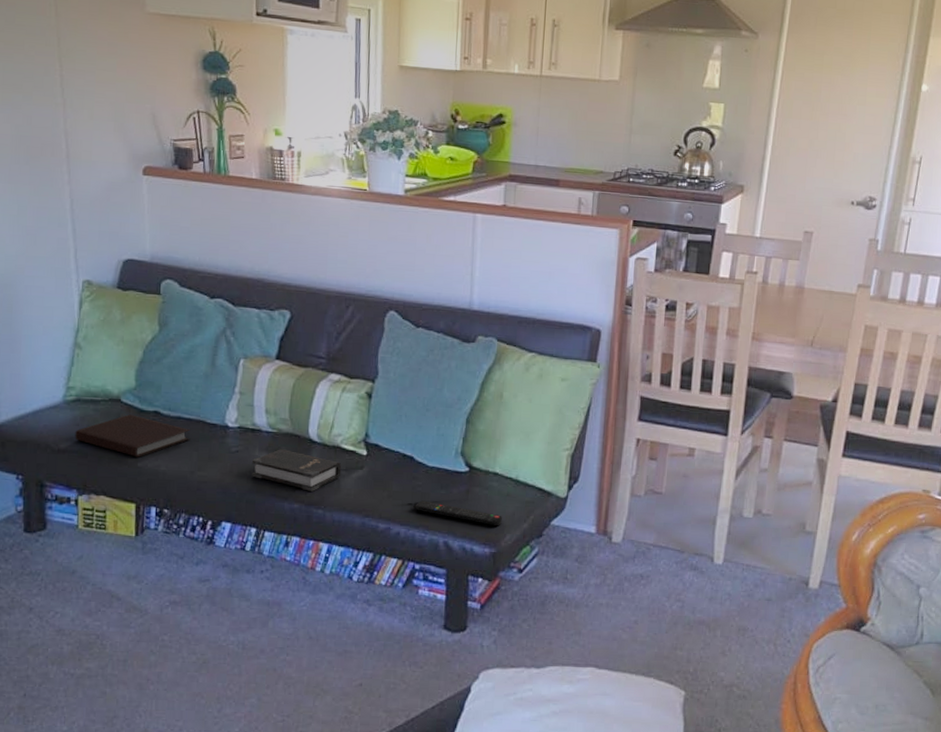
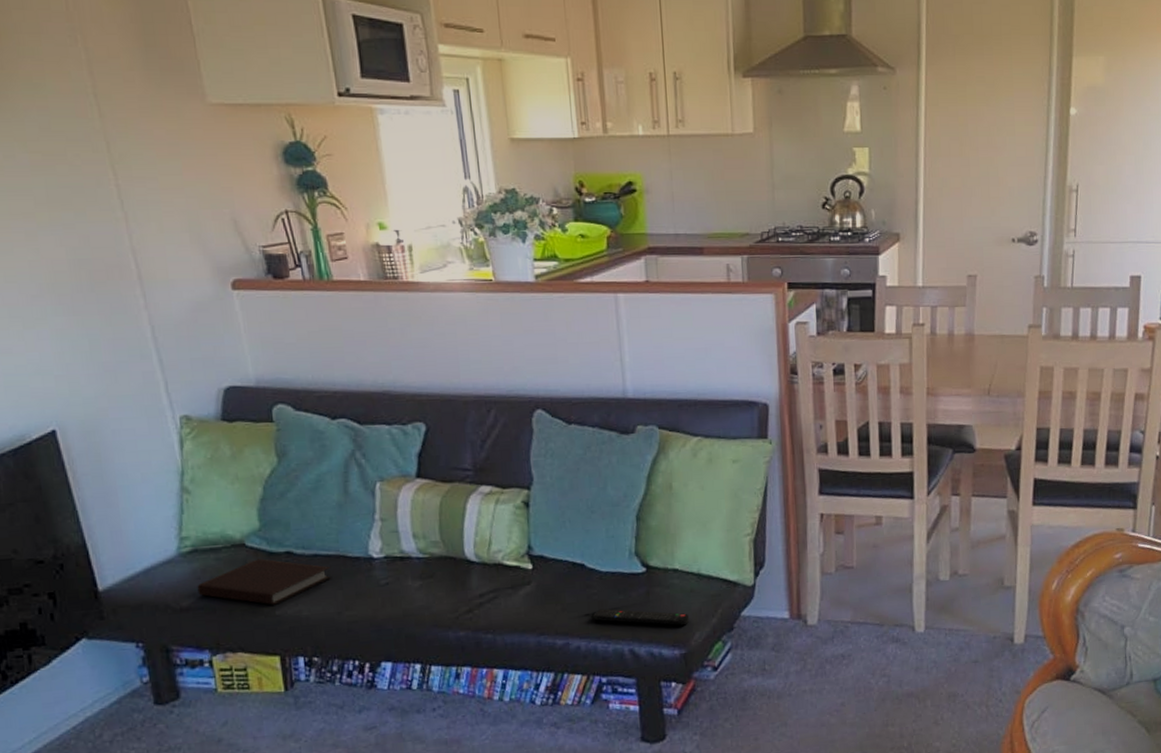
hardback book: present [251,449,342,491] -> none [405,574,507,616]

